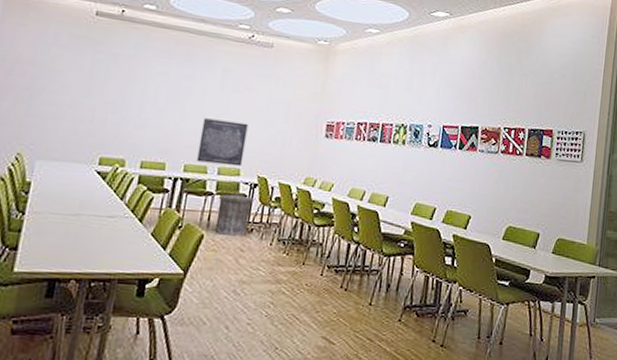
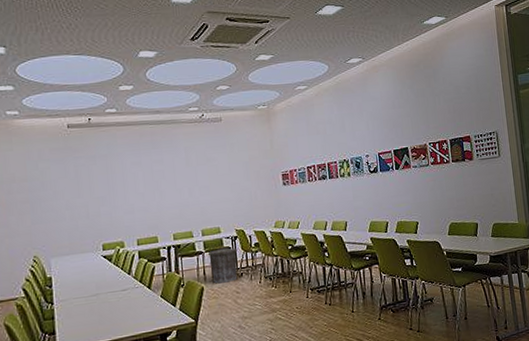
wall art: present [196,118,249,167] -> none [179,188,221,230]

